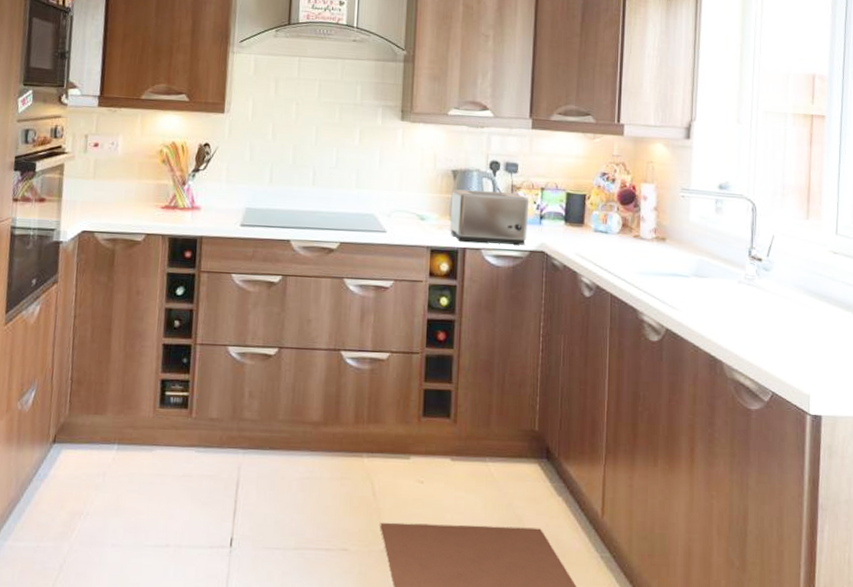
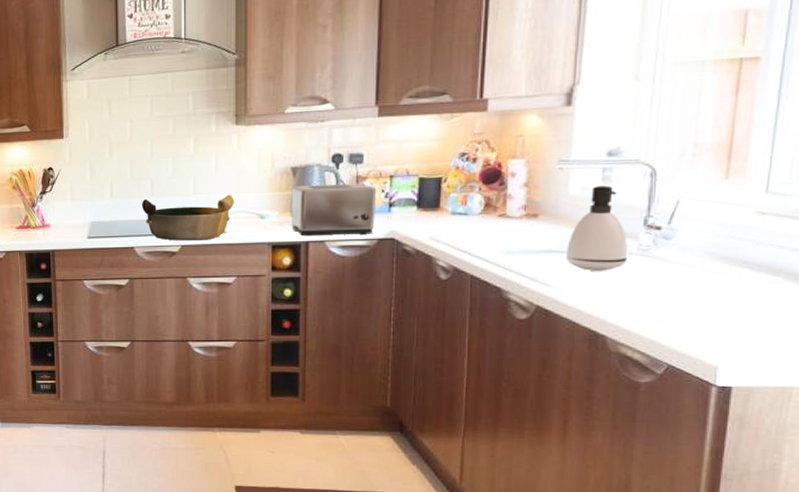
cooking pot: none [301,188,396,238] -> present [141,194,234,241]
soap dispenser: none [688,215,738,297] -> present [565,185,628,271]

